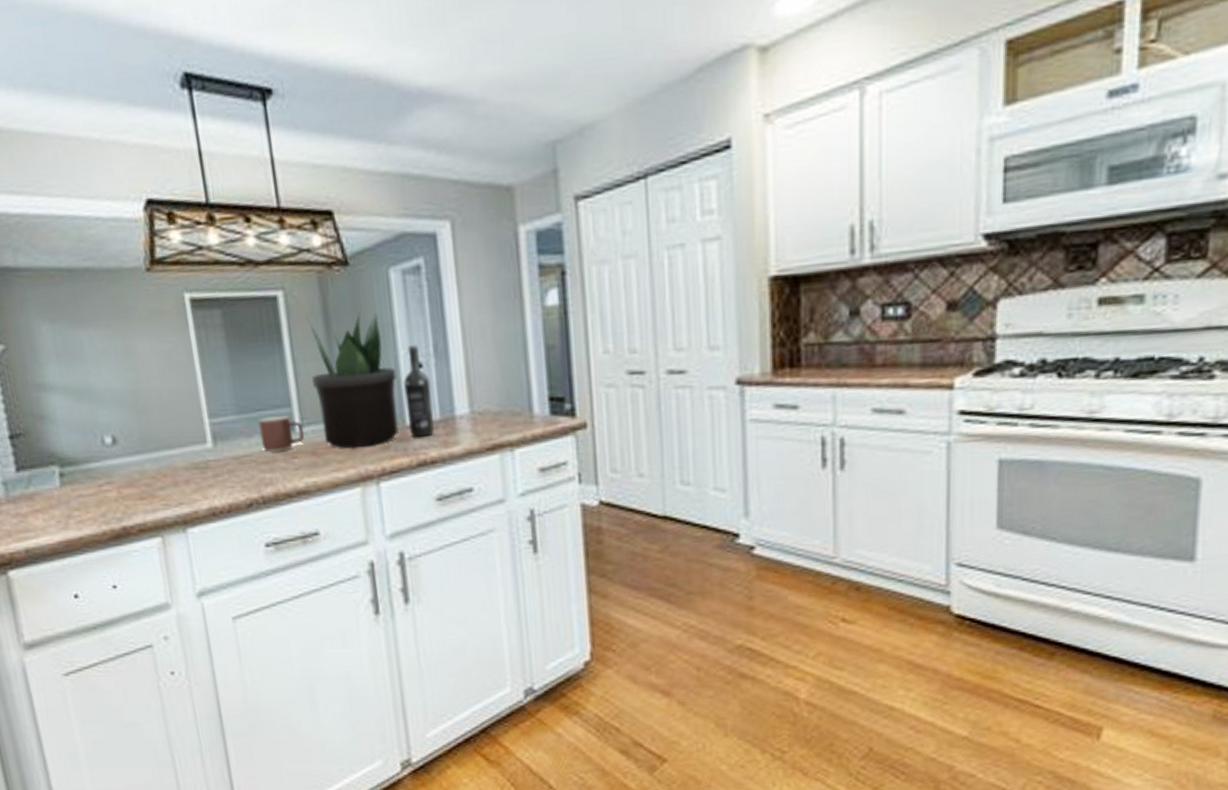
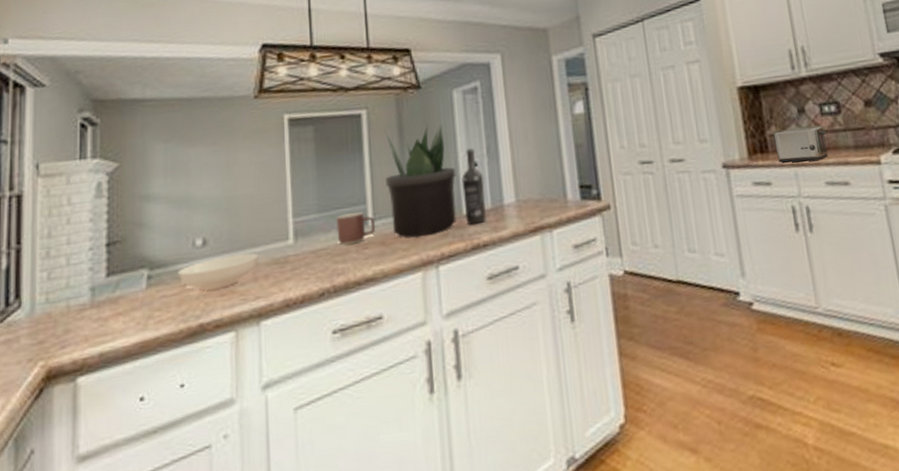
bowl: none [90,455,176,492] -> present [178,252,259,290]
toaster: none [810,333,885,382] -> present [773,125,828,163]

